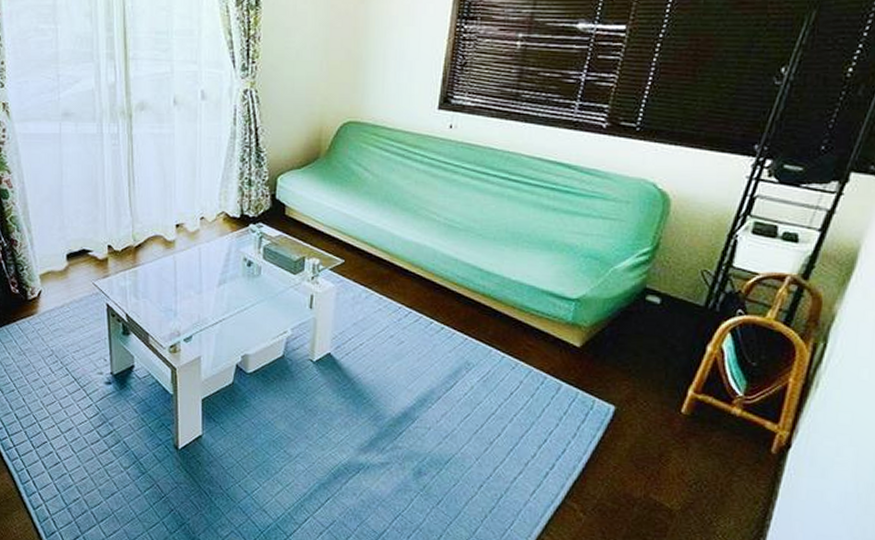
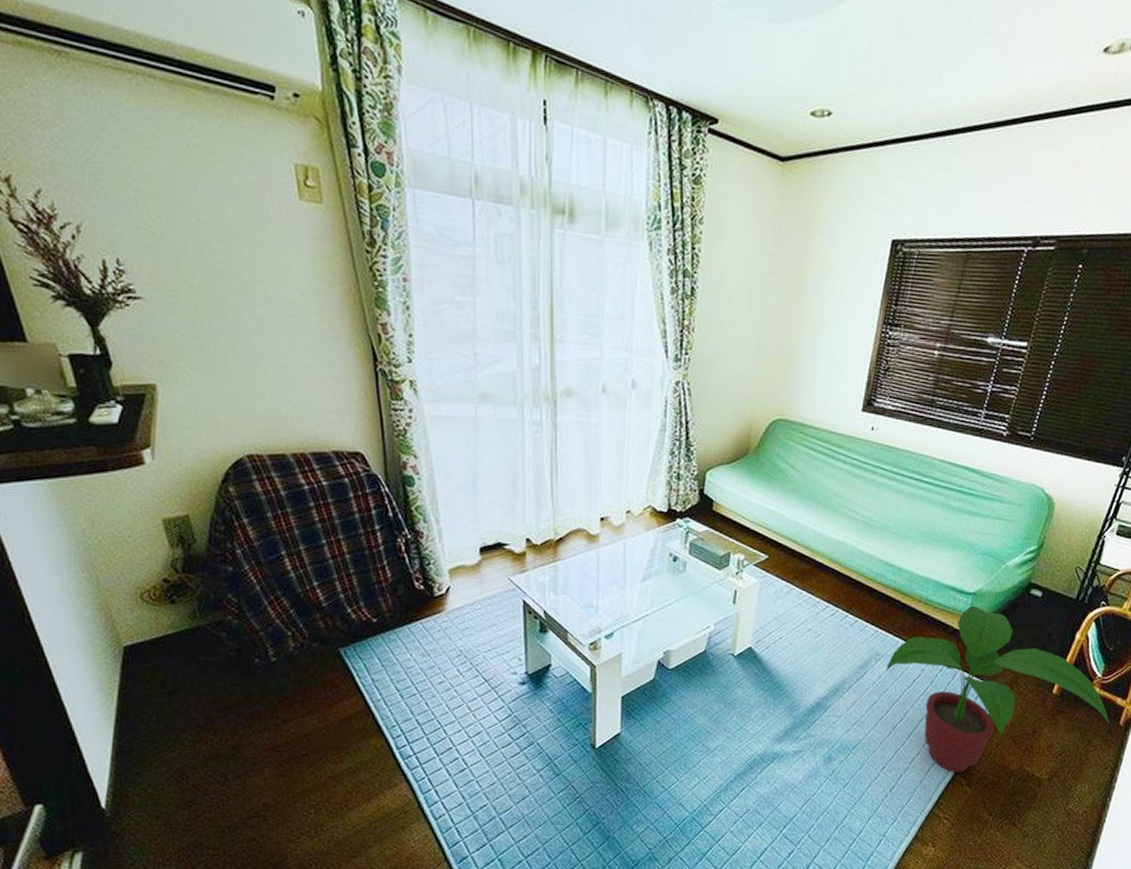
potted plant: none [479,312,758,497] -> present [887,605,1110,773]

